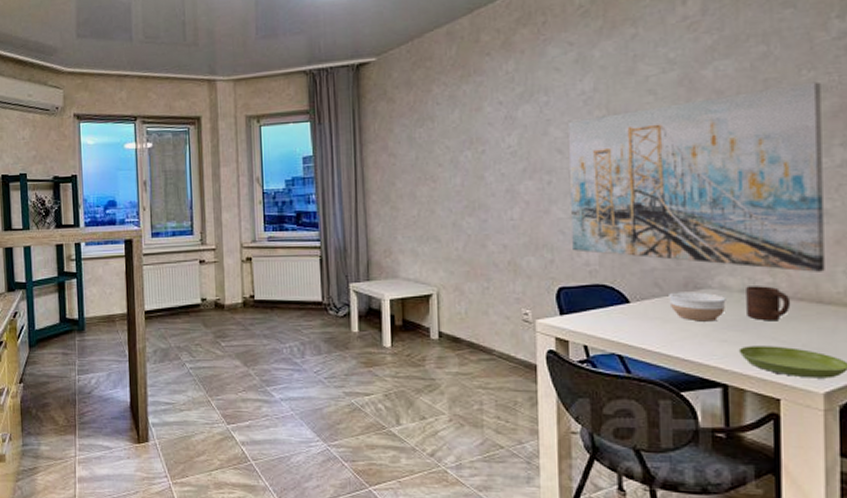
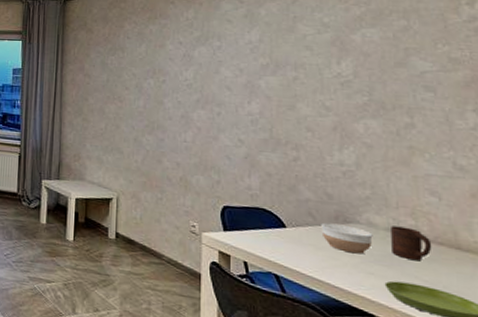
wall art: present [569,81,825,272] -> none [237,55,462,221]

